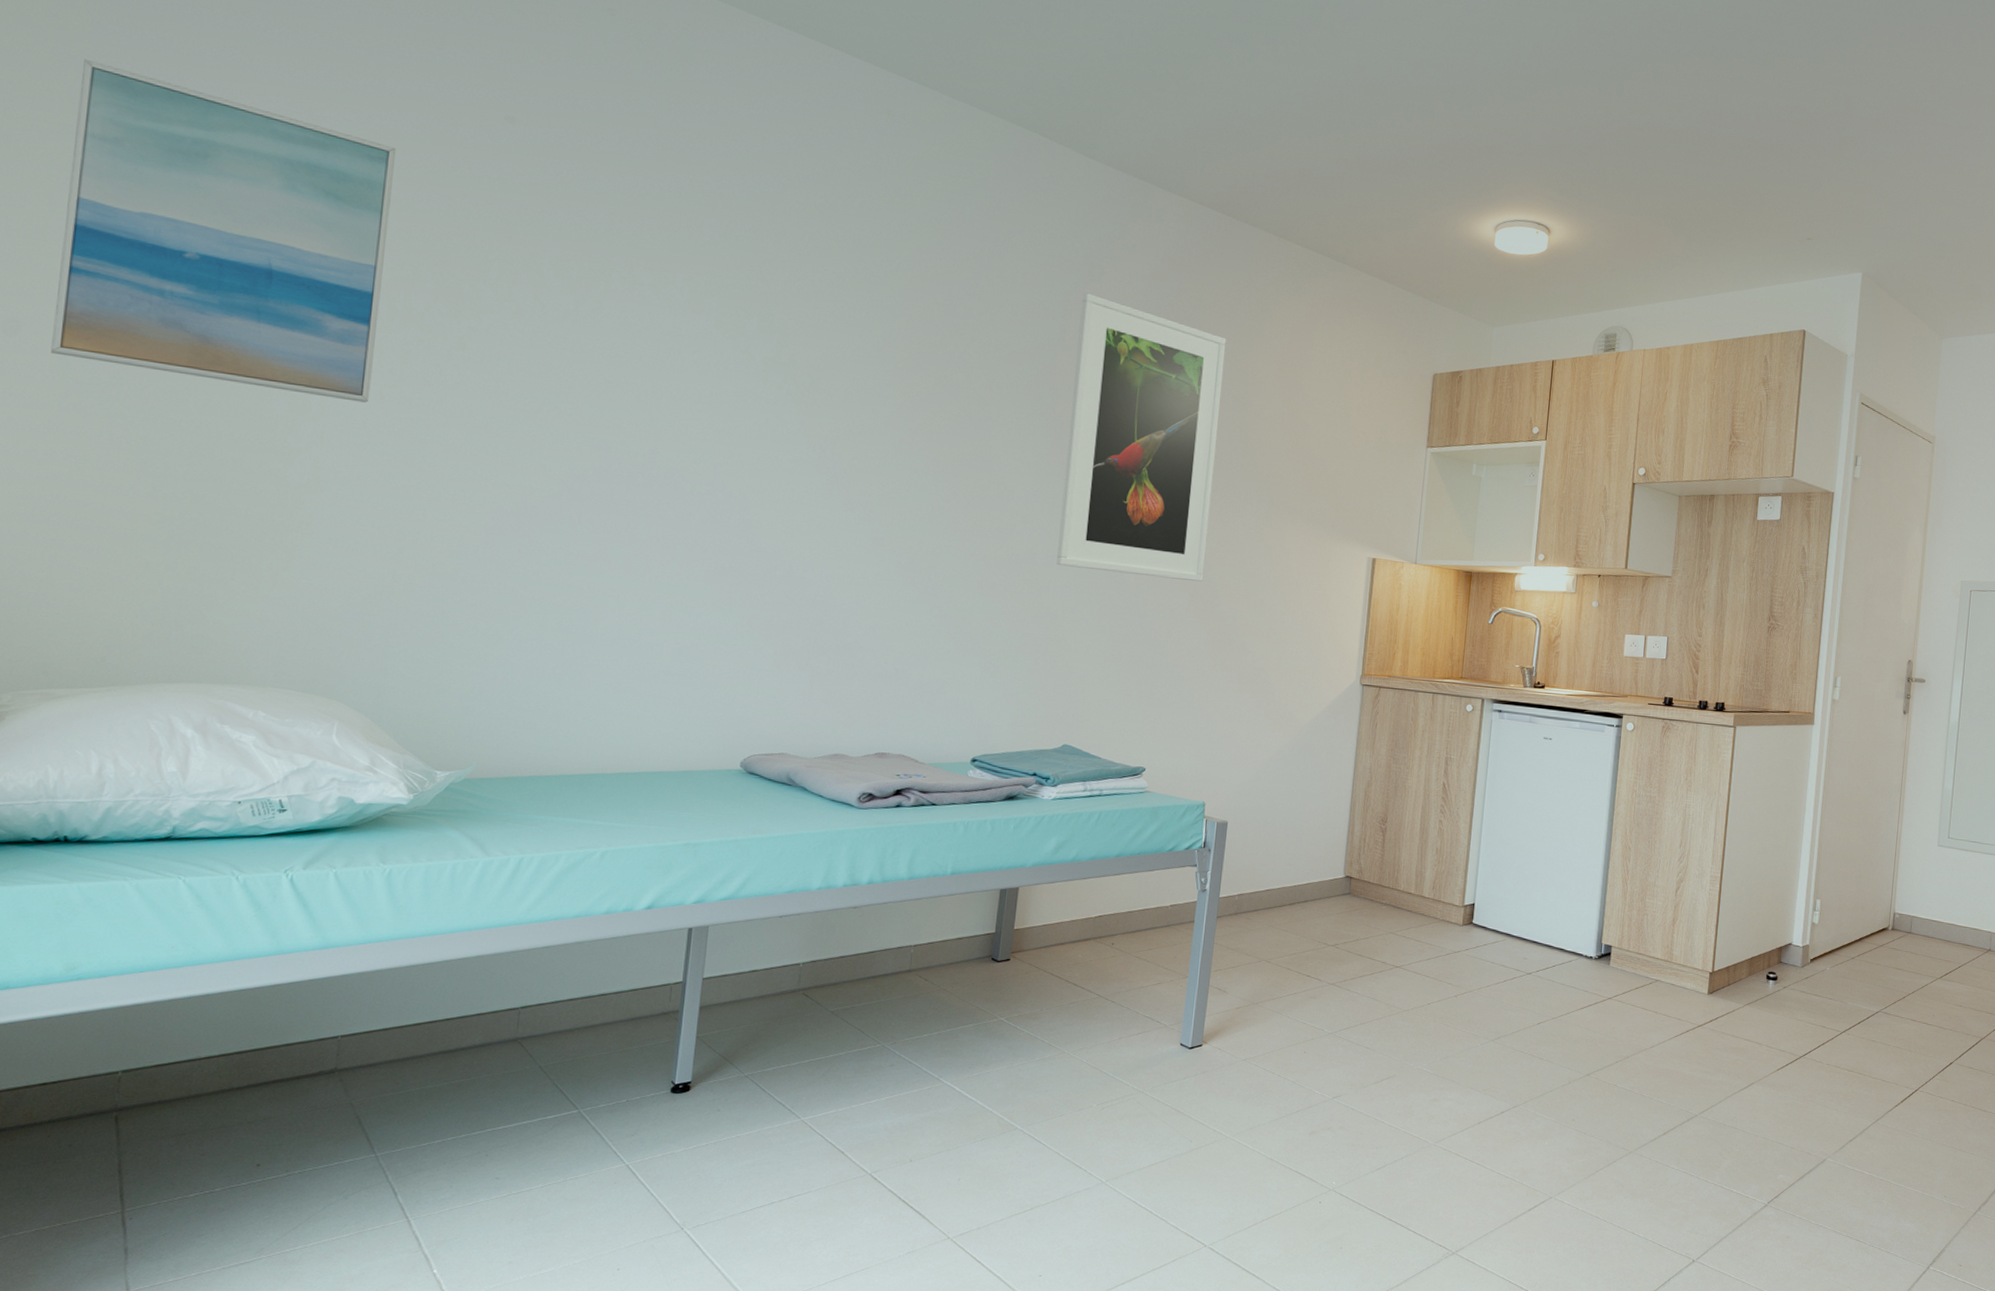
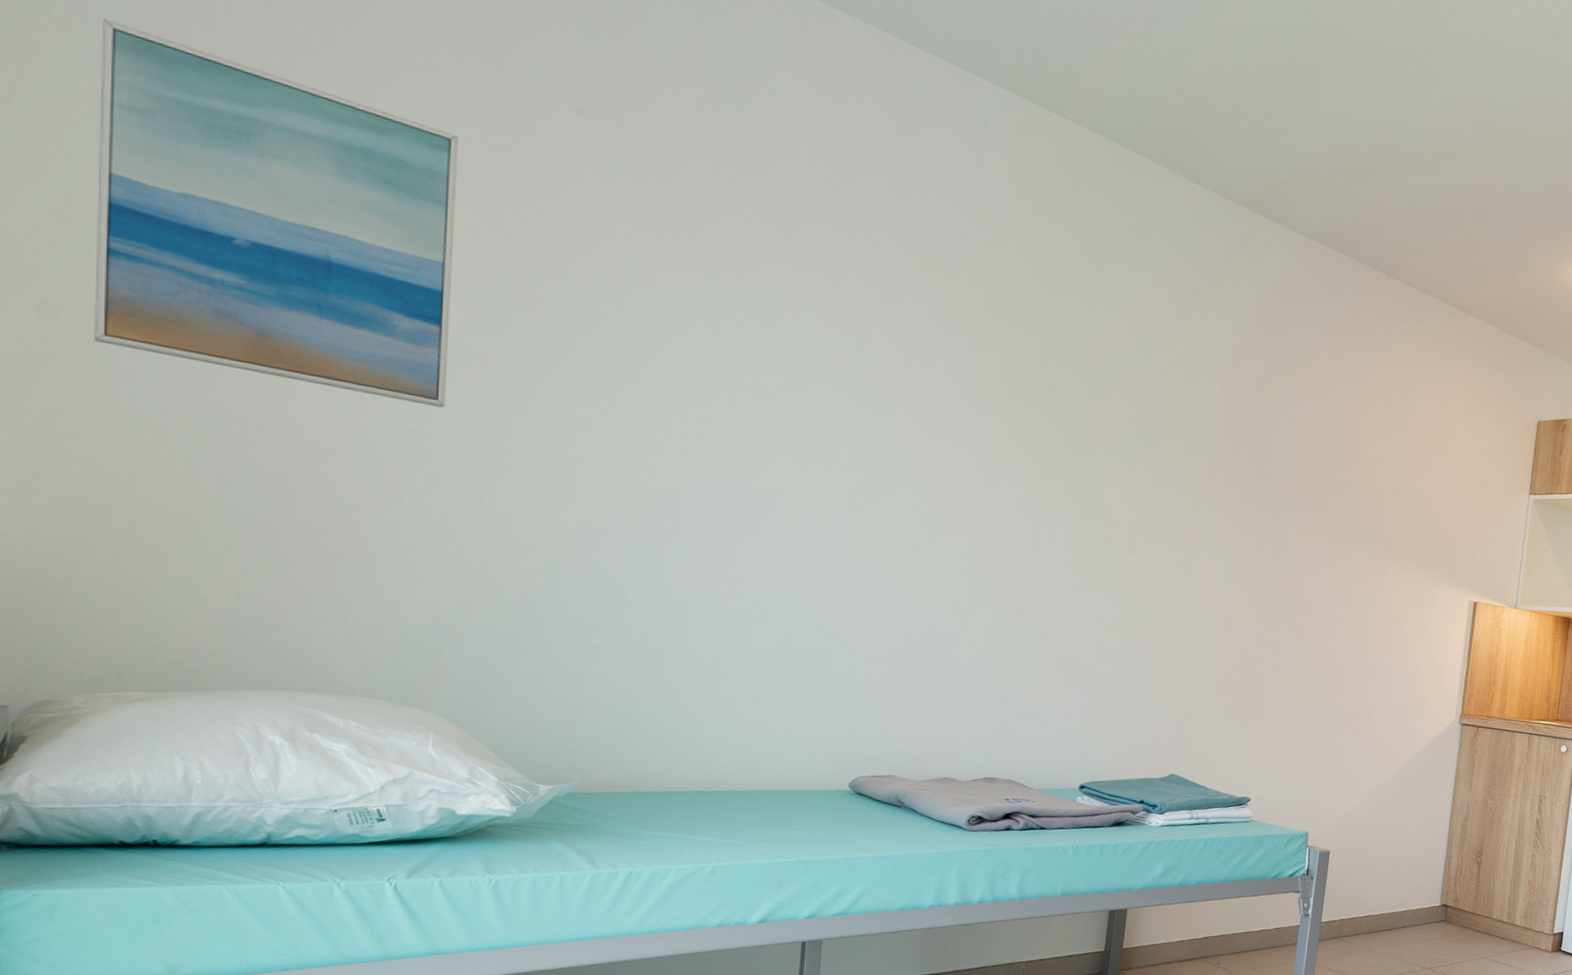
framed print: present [1056,293,1226,582] -> none [1163,324,1333,620]

